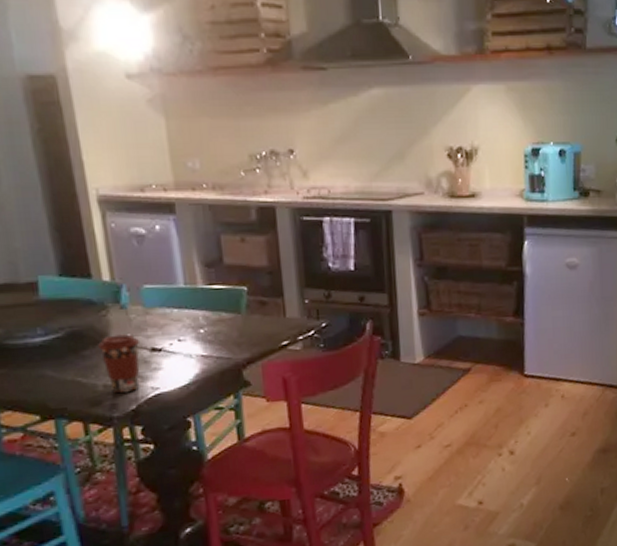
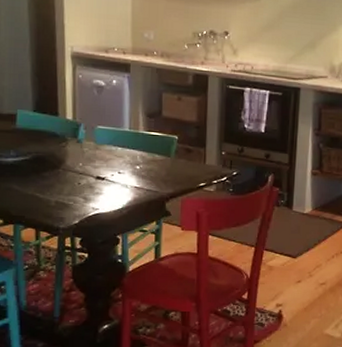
coffee cup: present [98,334,141,394] -> none [56,163,89,210]

